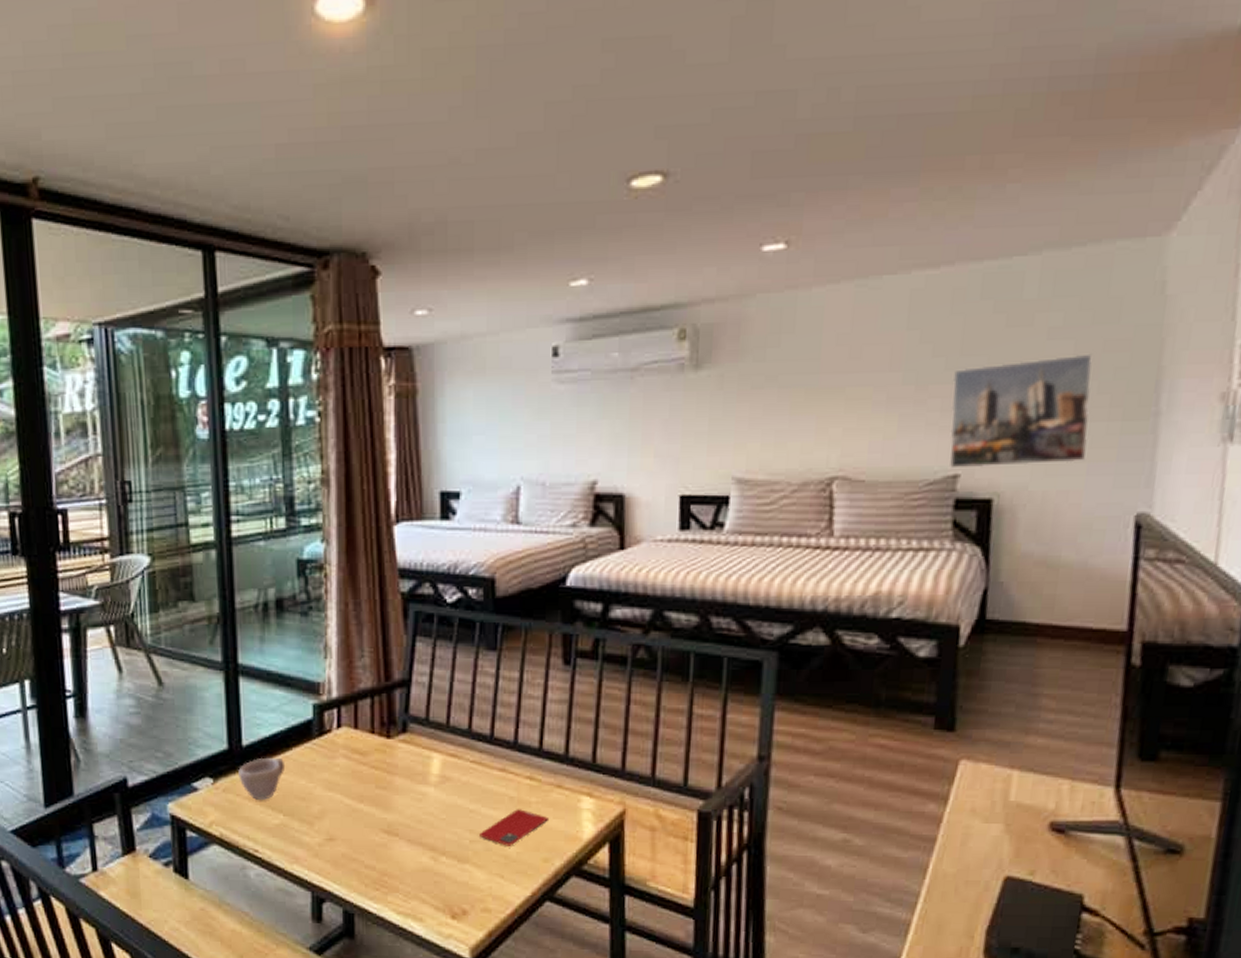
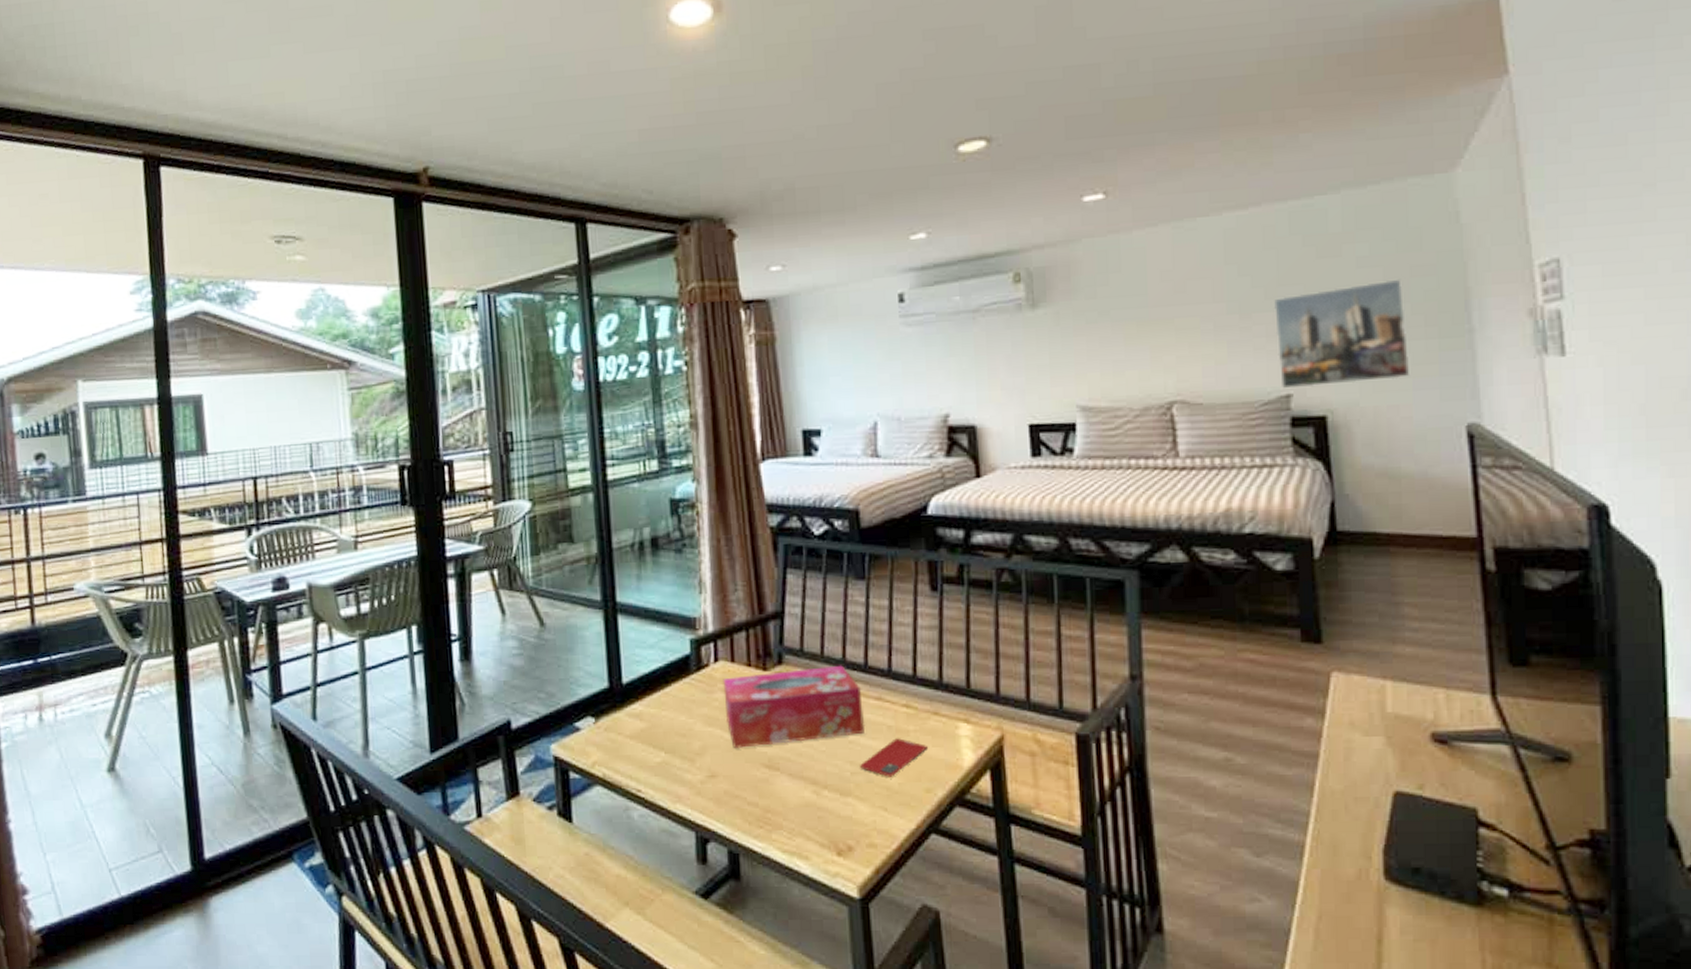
cup: present [238,757,286,800] -> none [619,694,665,738]
tissue box: none [345,735,487,813] -> present [723,665,865,748]

